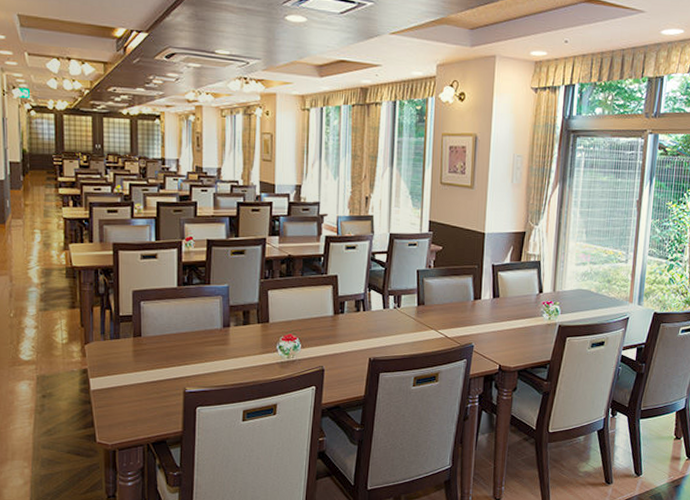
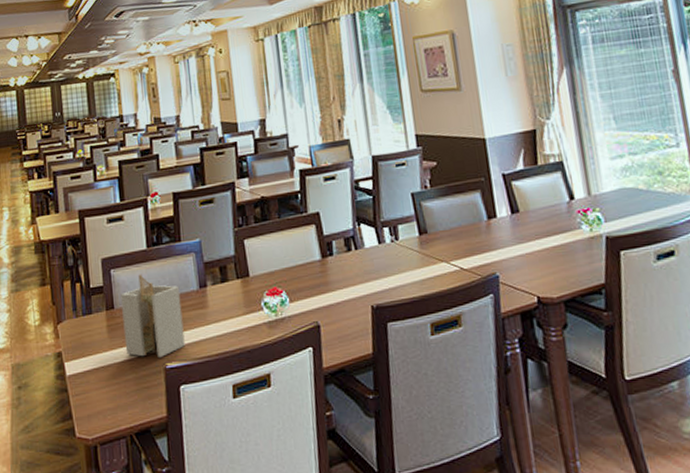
utensil holder: none [149,308,205,382] -> present [121,274,185,357]

